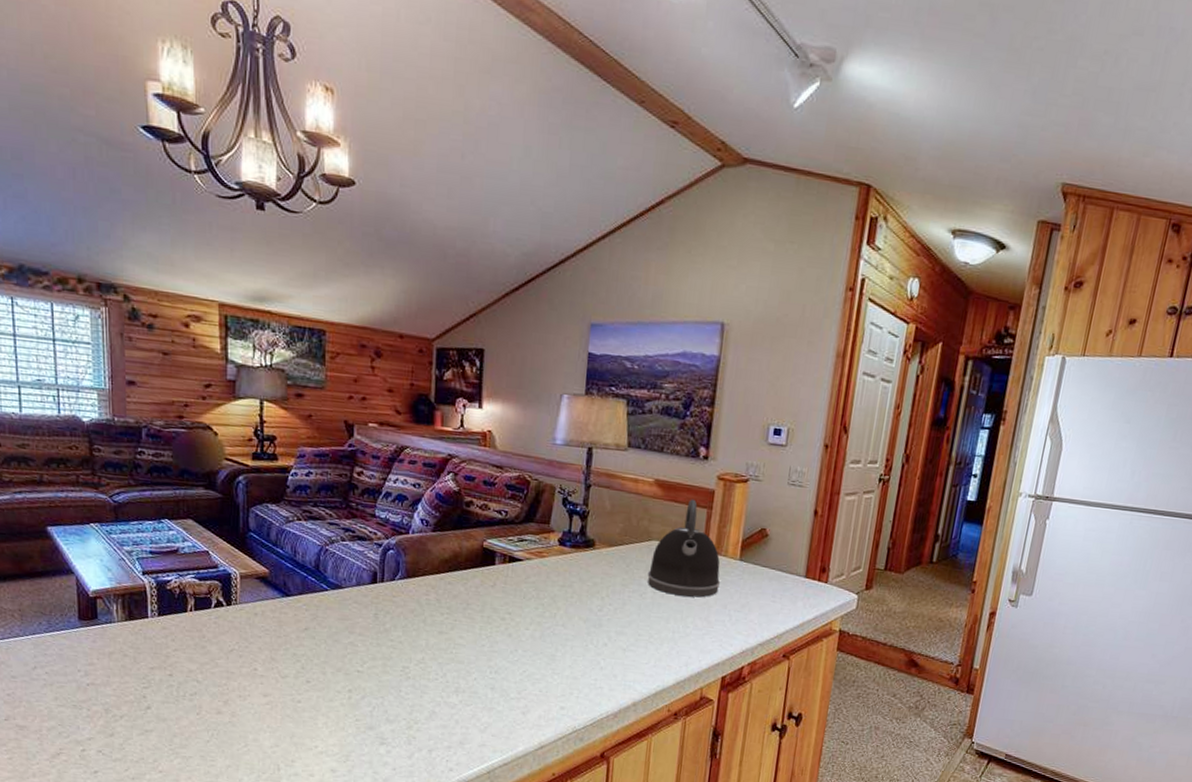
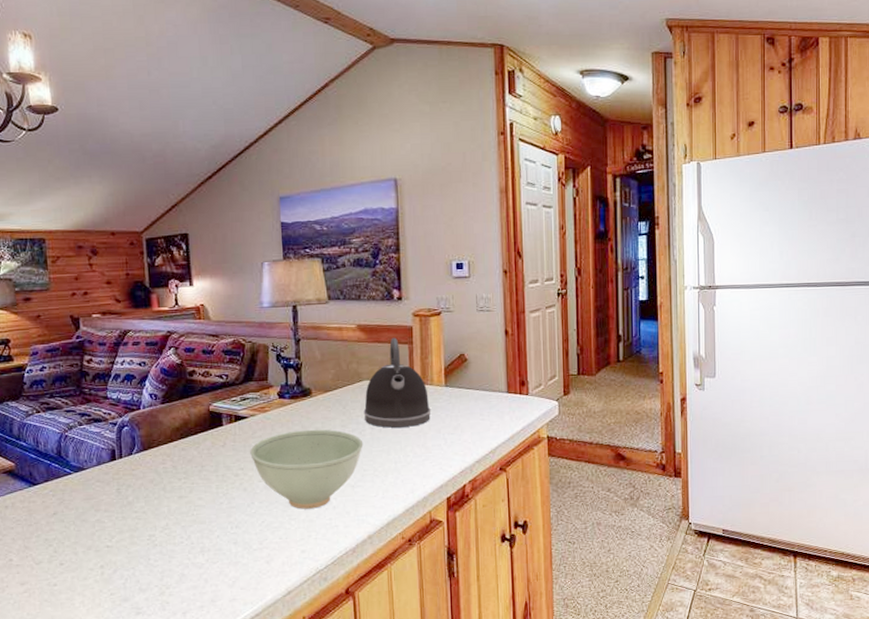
bowl: none [520,582,643,666] -> present [250,429,364,509]

